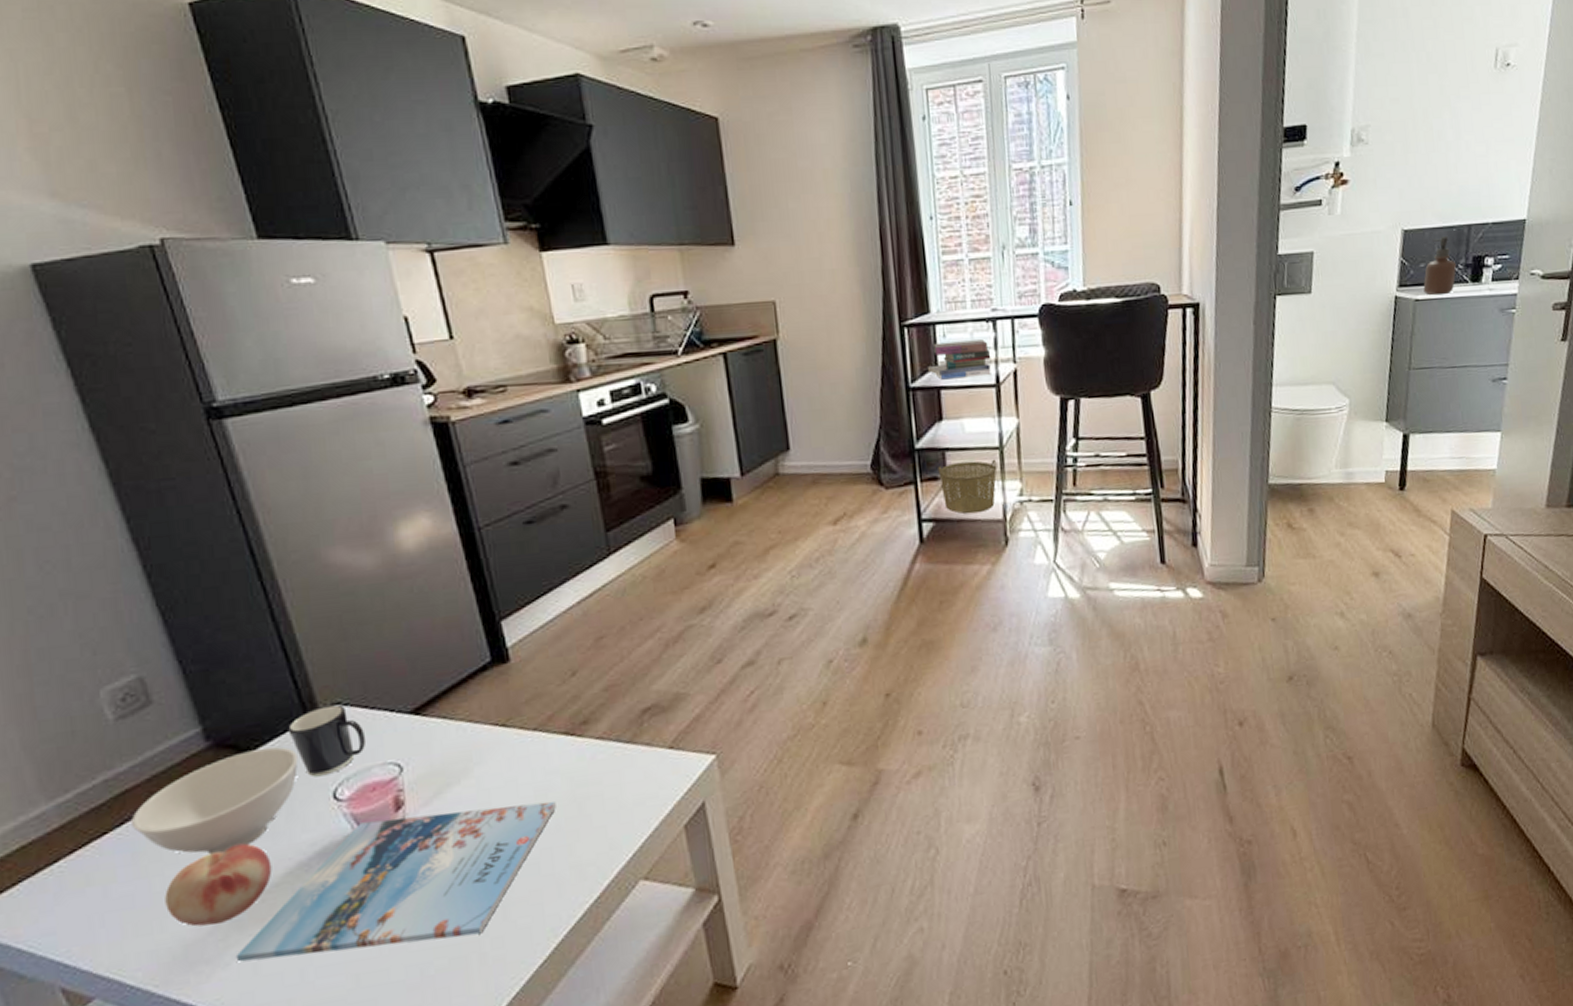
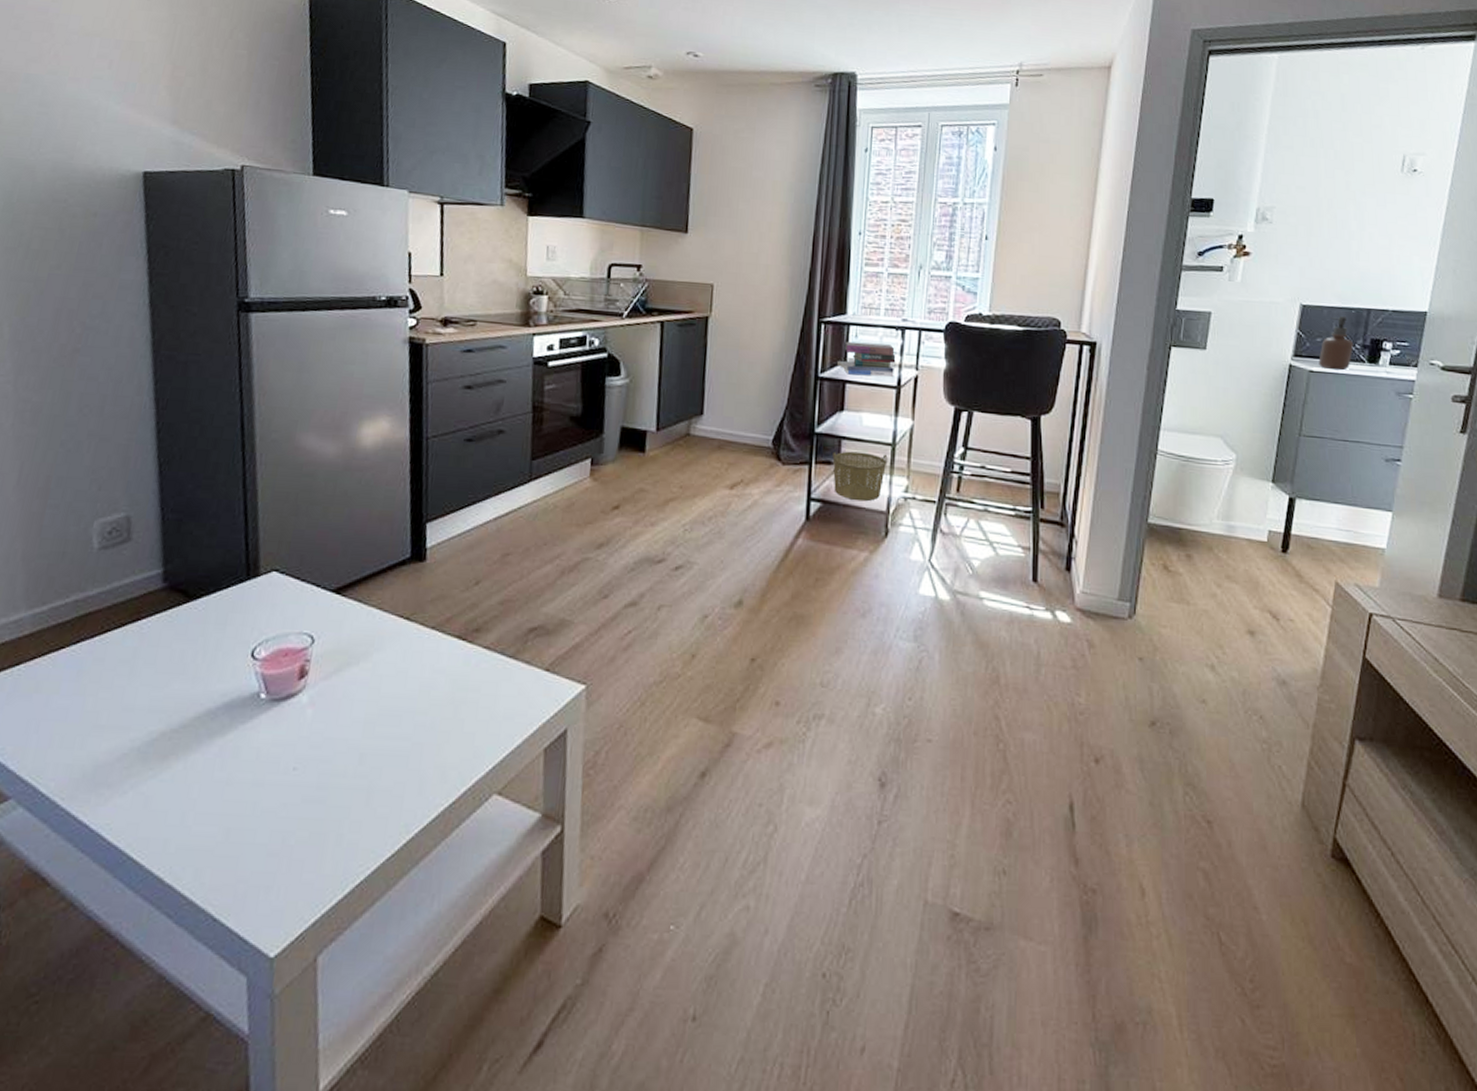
bowl: present [131,747,299,855] -> none [85,598,233,687]
fruit: present [165,843,272,927] -> none [90,681,186,753]
magazine: present [235,801,556,962] -> none [133,684,436,814]
mug: present [288,704,367,777] -> none [230,570,292,634]

